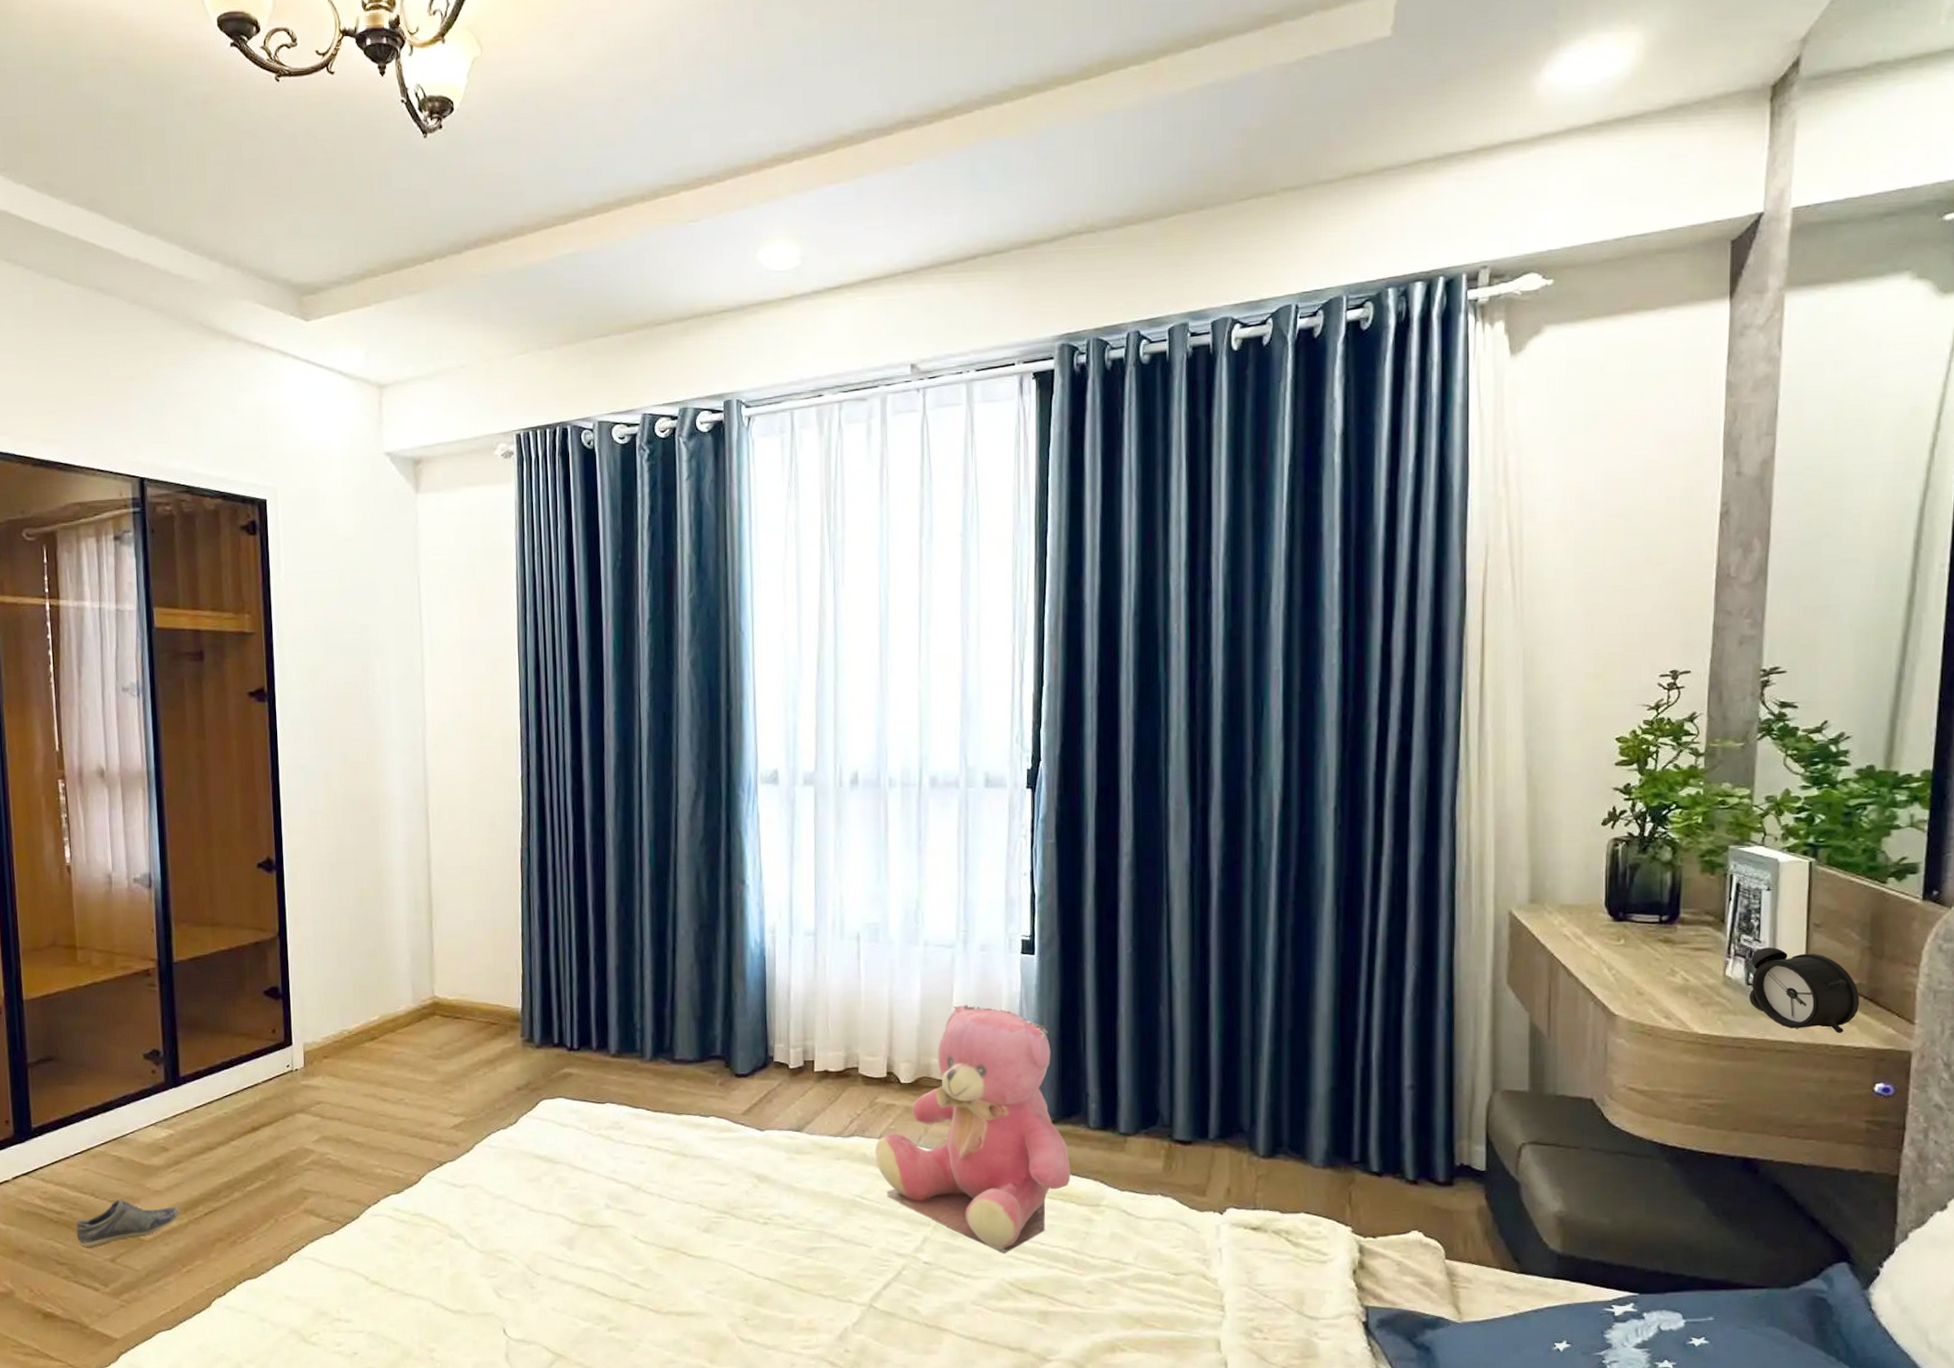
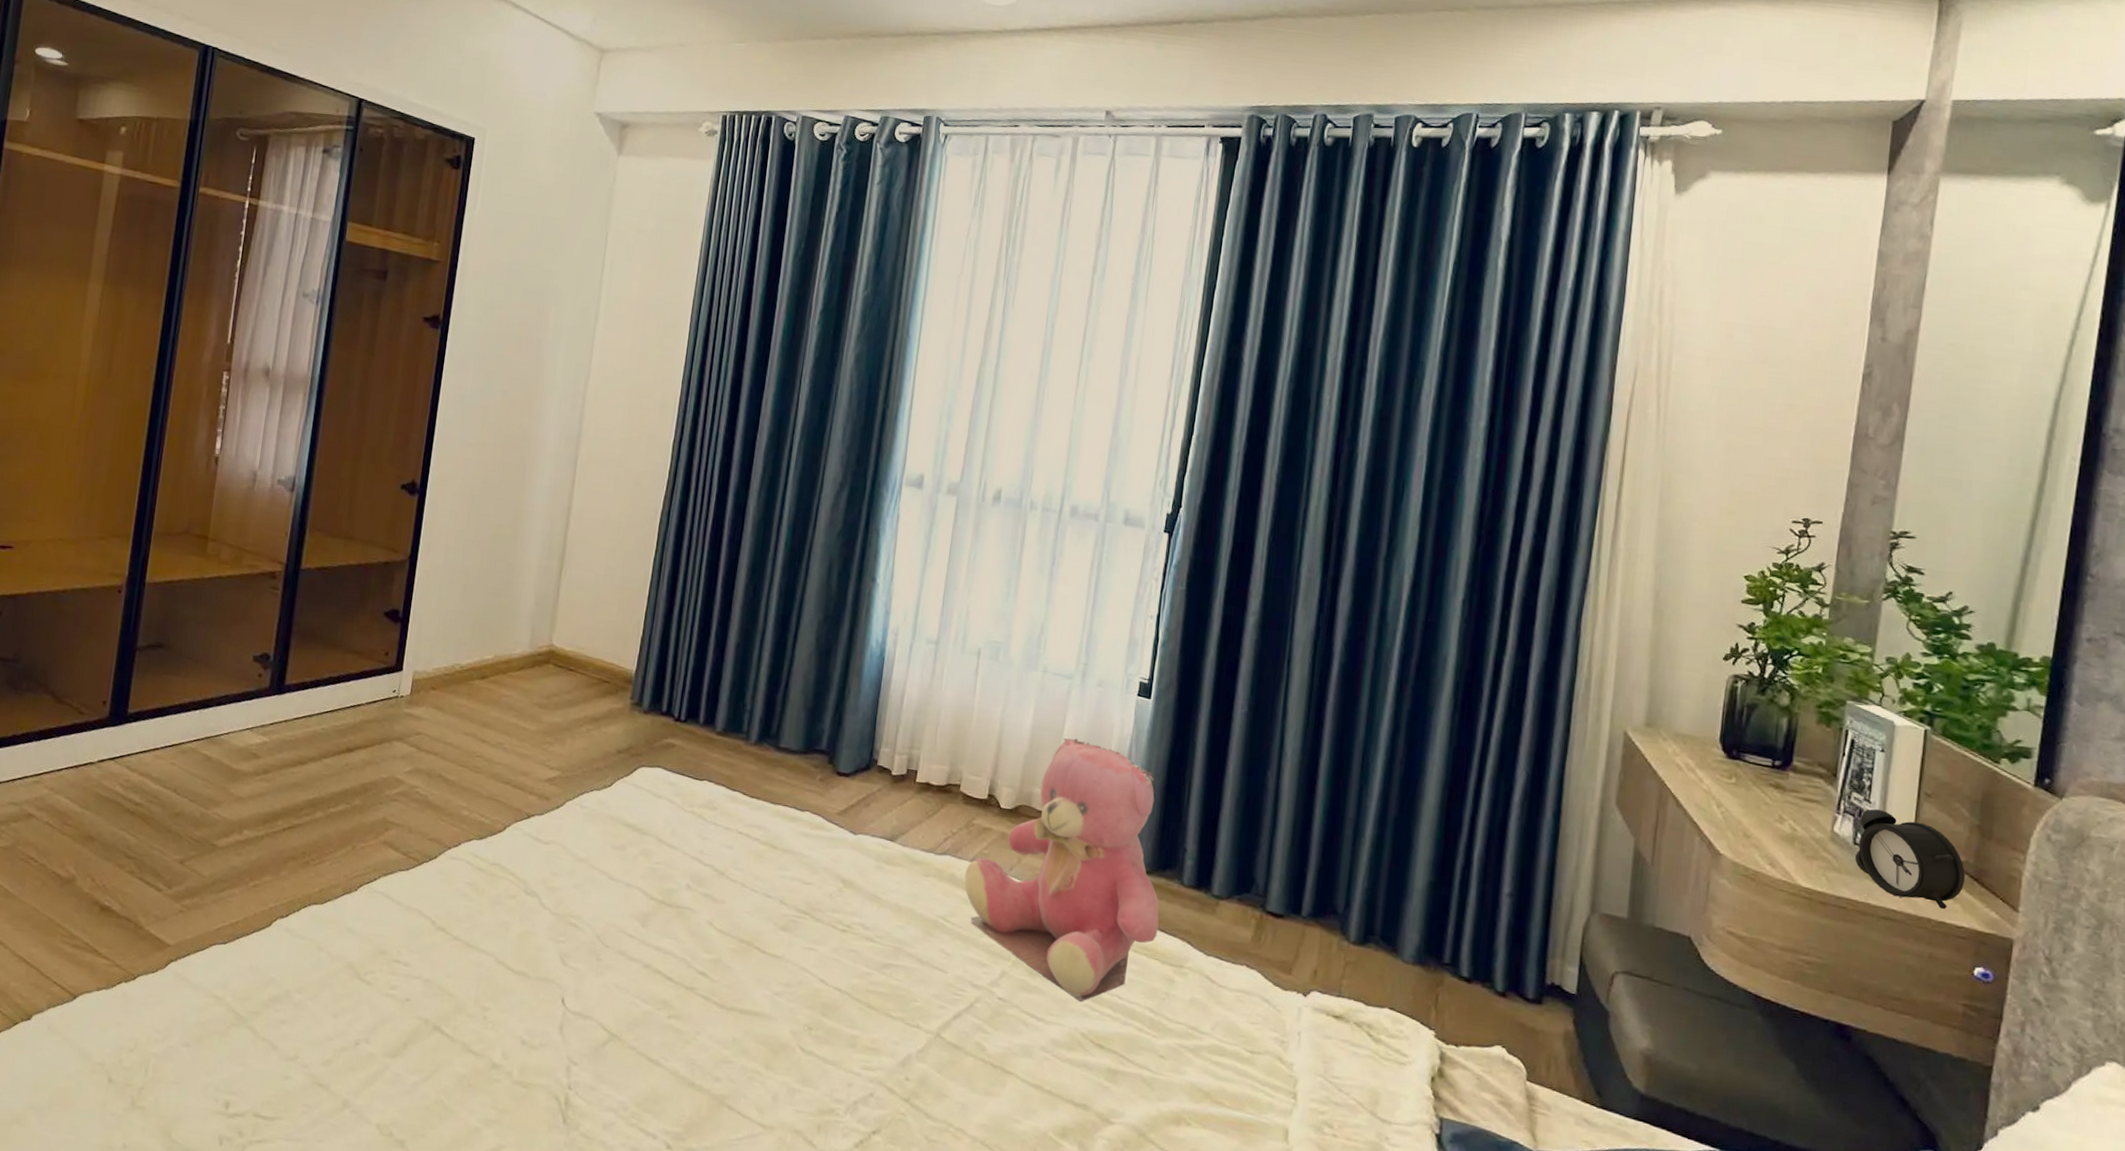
shoe: present [76,1199,180,1247] -> none [150,799,259,845]

